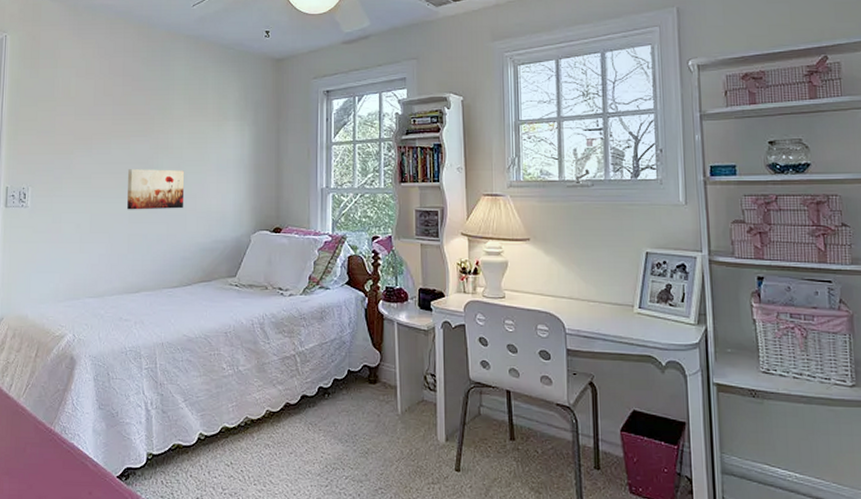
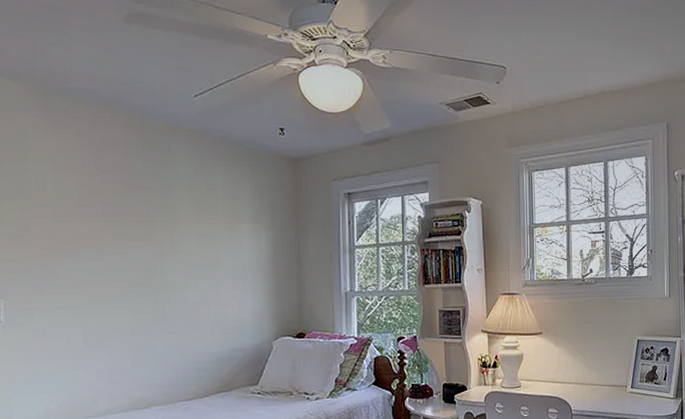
wall art: present [127,169,185,210] -> none [127,276,196,321]

